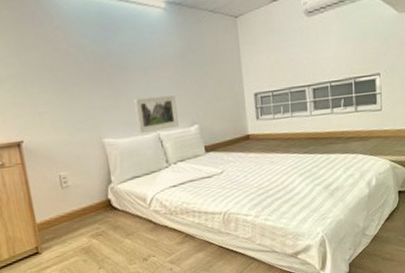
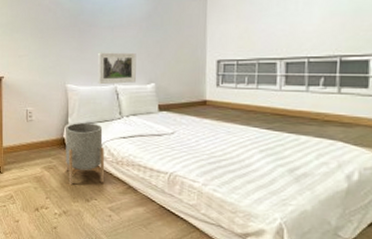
planter: none [109,176,161,249] -> present [66,122,105,186]

